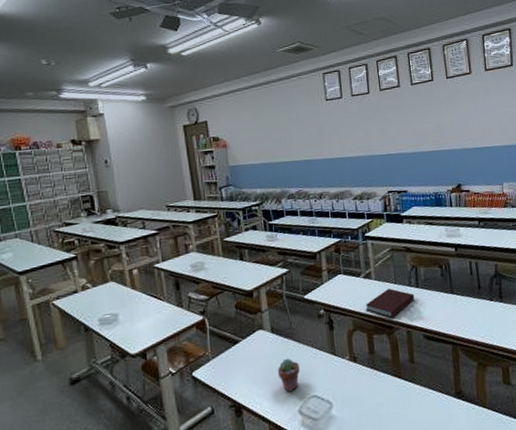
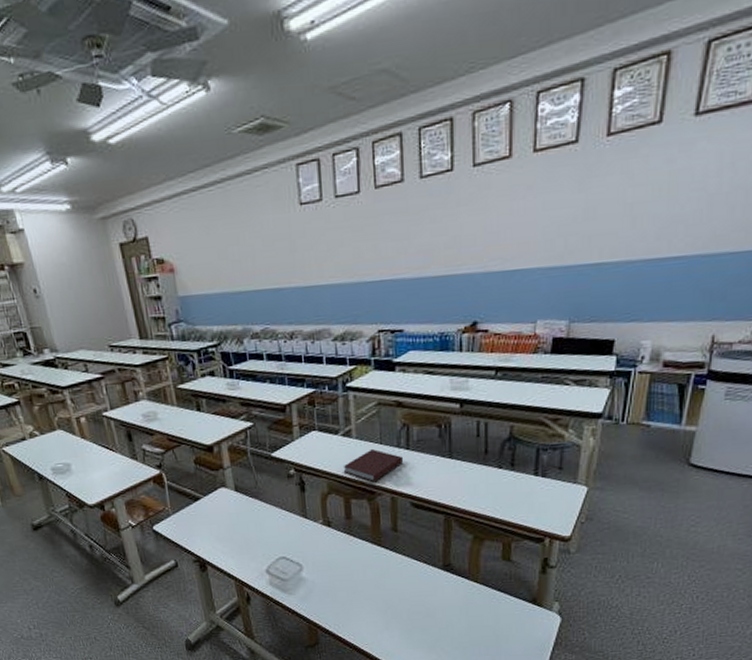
potted succulent: present [277,358,300,392] -> none [242,518,268,552]

